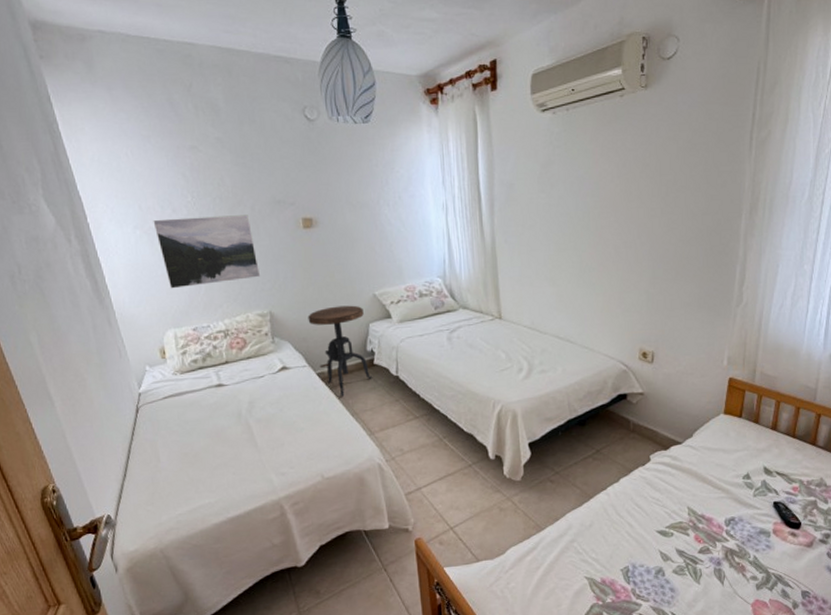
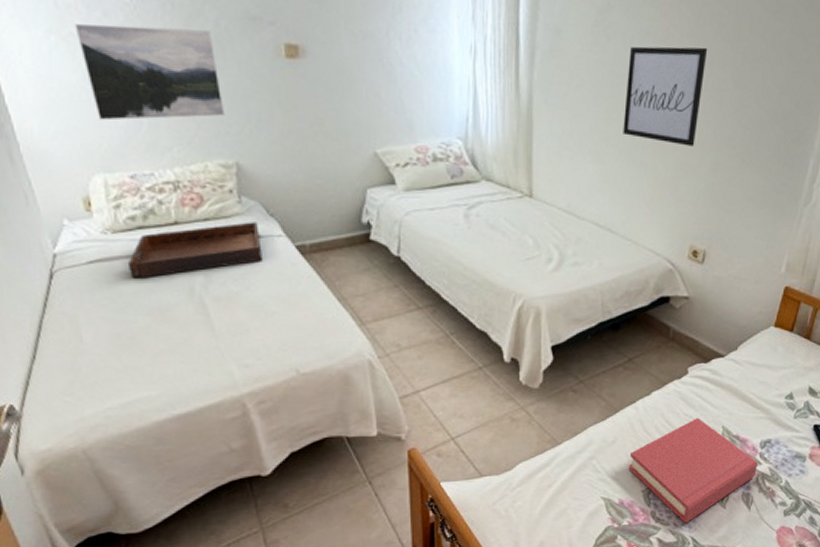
serving tray: none [193,357,292,408] -> present [129,222,263,279]
side table: present [308,305,373,397] -> none [287,163,368,277]
wall art: none [570,184,636,266] -> present [623,46,708,147]
hardback book: none [606,499,725,599] -> present [628,417,758,523]

